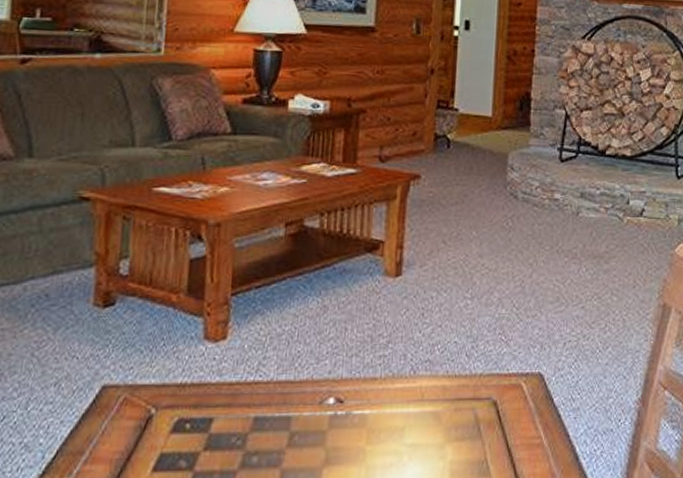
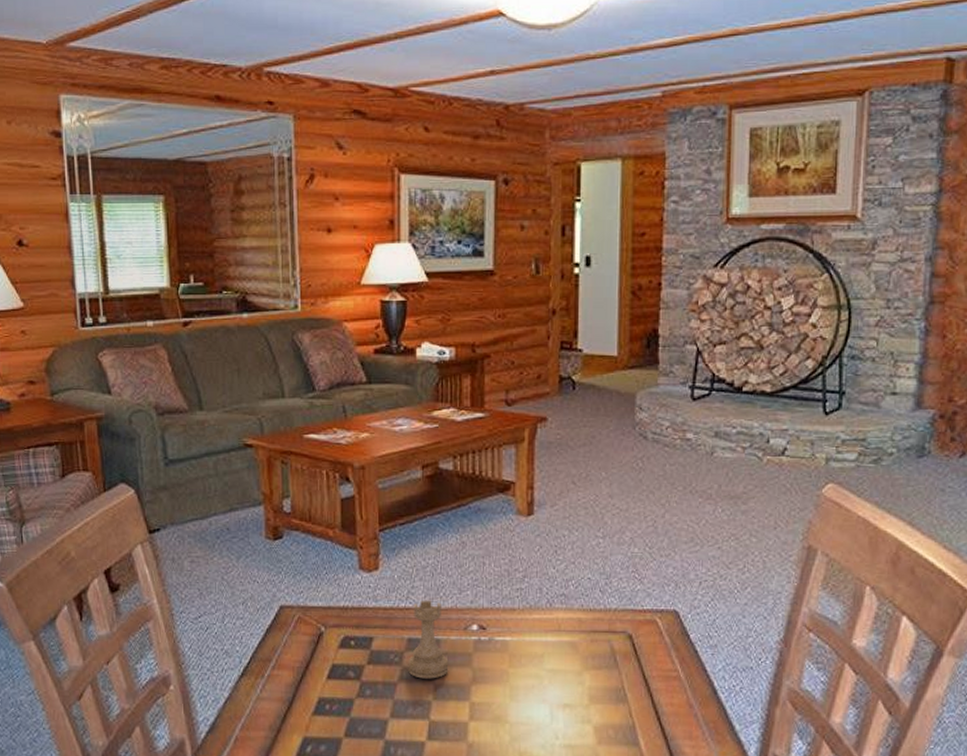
chess piece: none [251,371,299,464] -> present [408,600,449,679]

